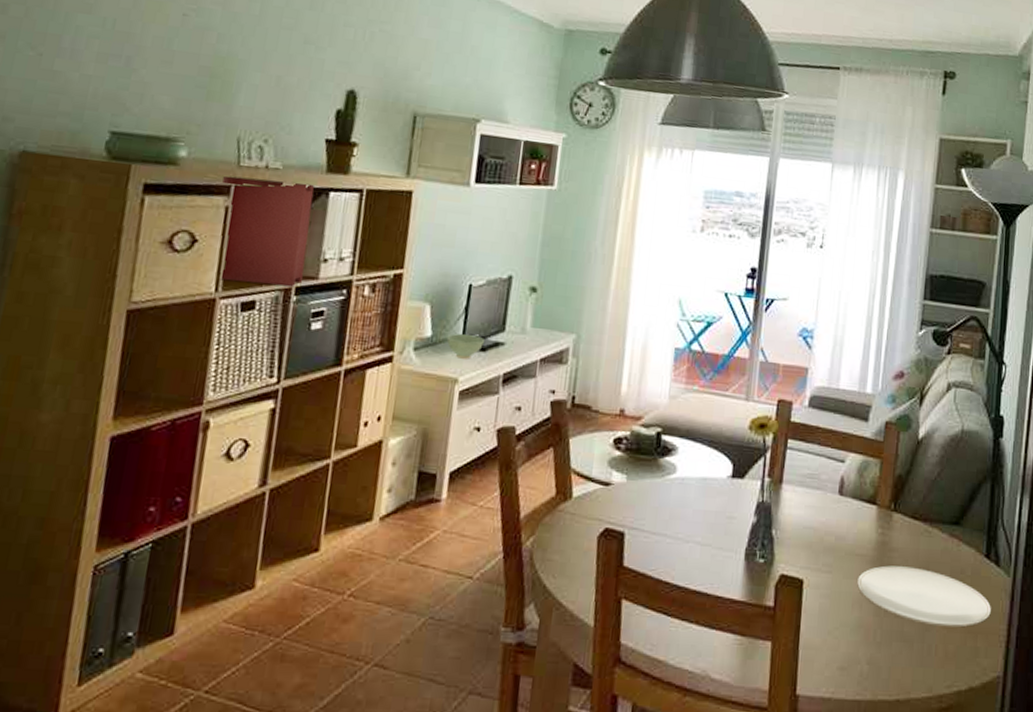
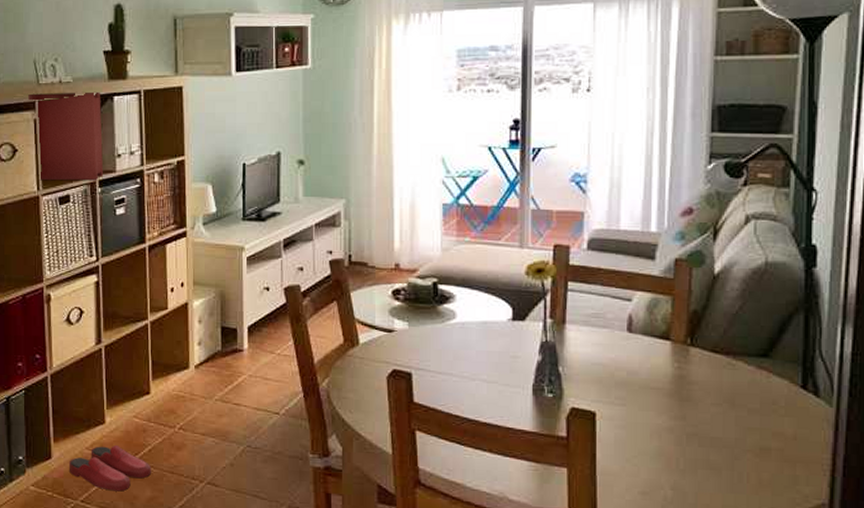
slippers: none [196,617,307,678] -> present [68,445,152,492]
bowl: present [446,333,486,359] -> none [230,208,264,229]
plate: present [857,565,991,628] -> none [654,398,811,457]

